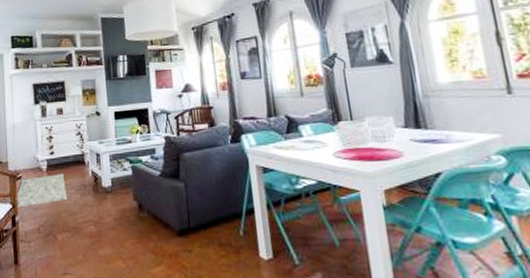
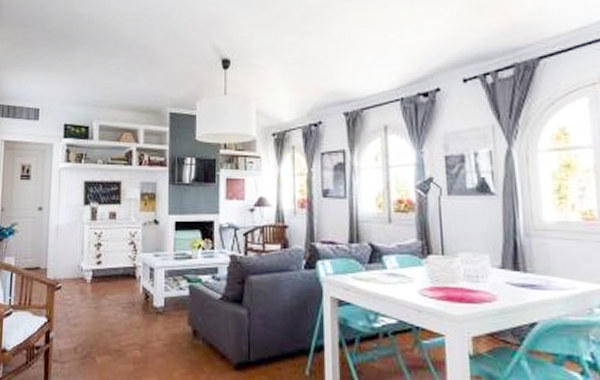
rug: present [15,174,68,208] -> none [52,287,112,322]

